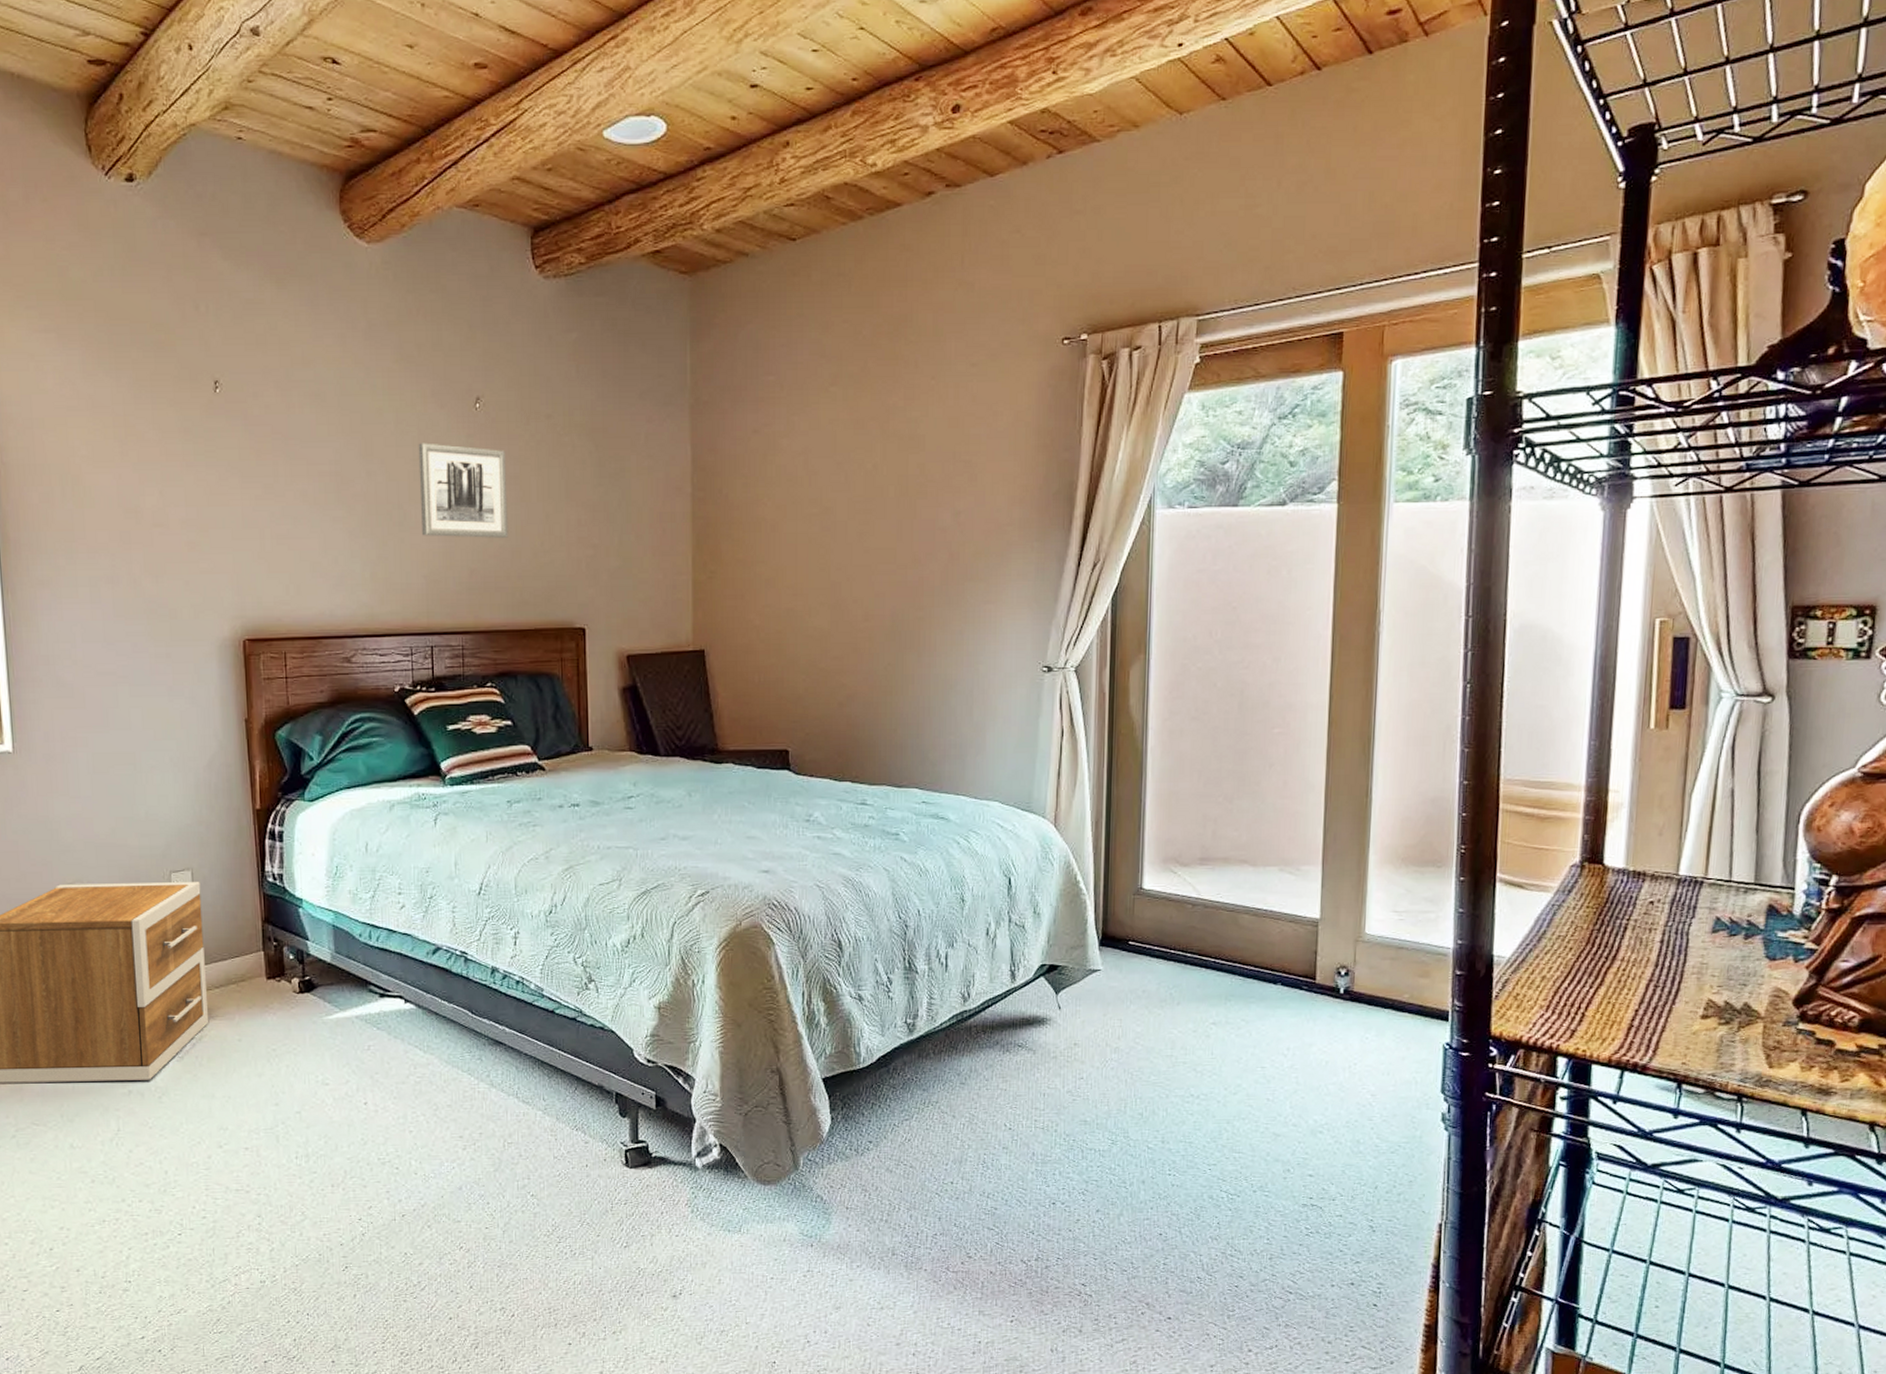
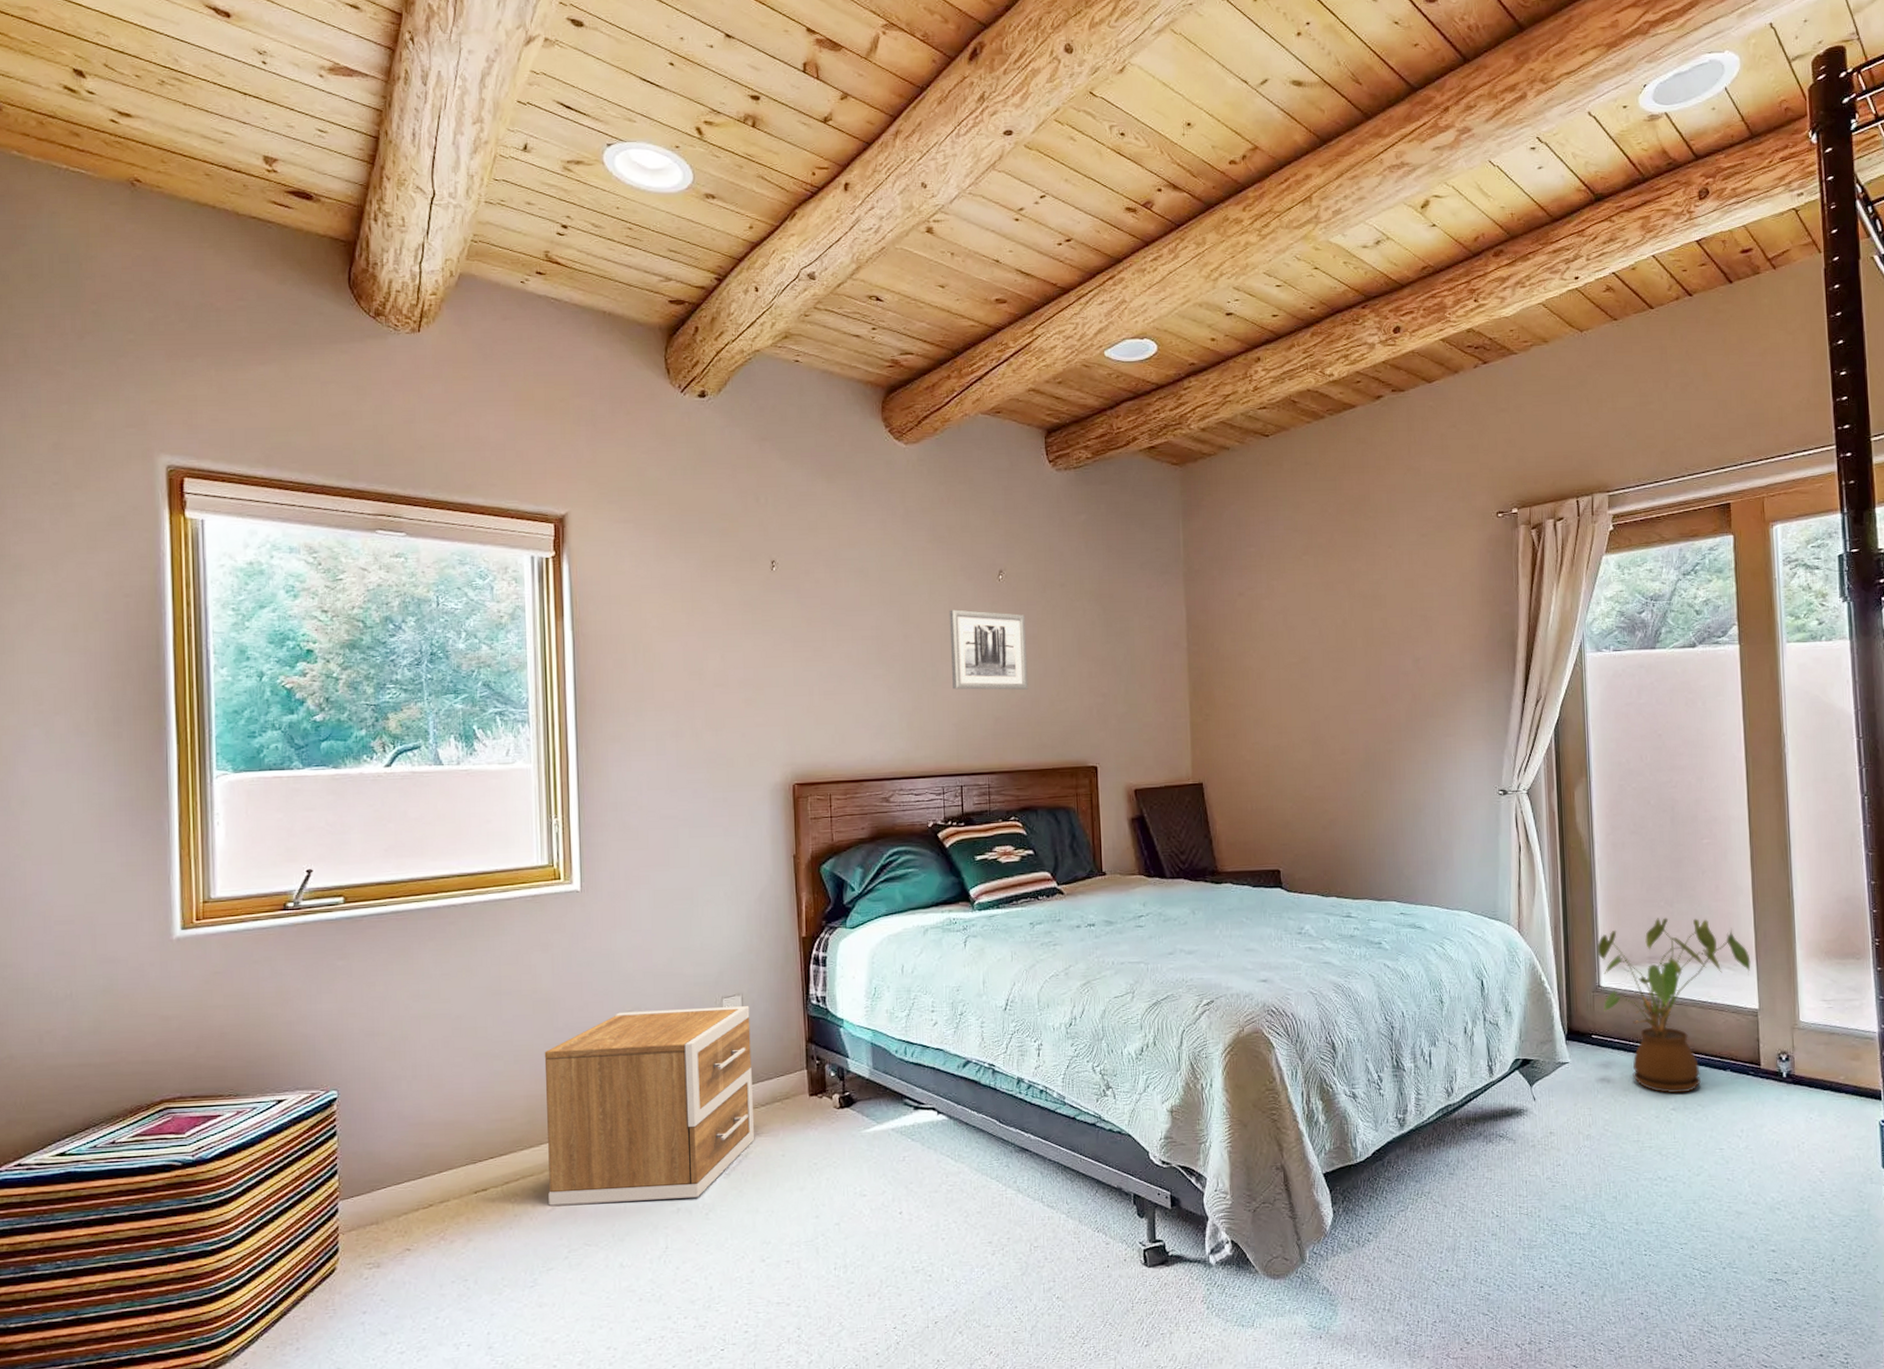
house plant: none [1141,815,1316,1007] -> present [1597,917,1751,1094]

